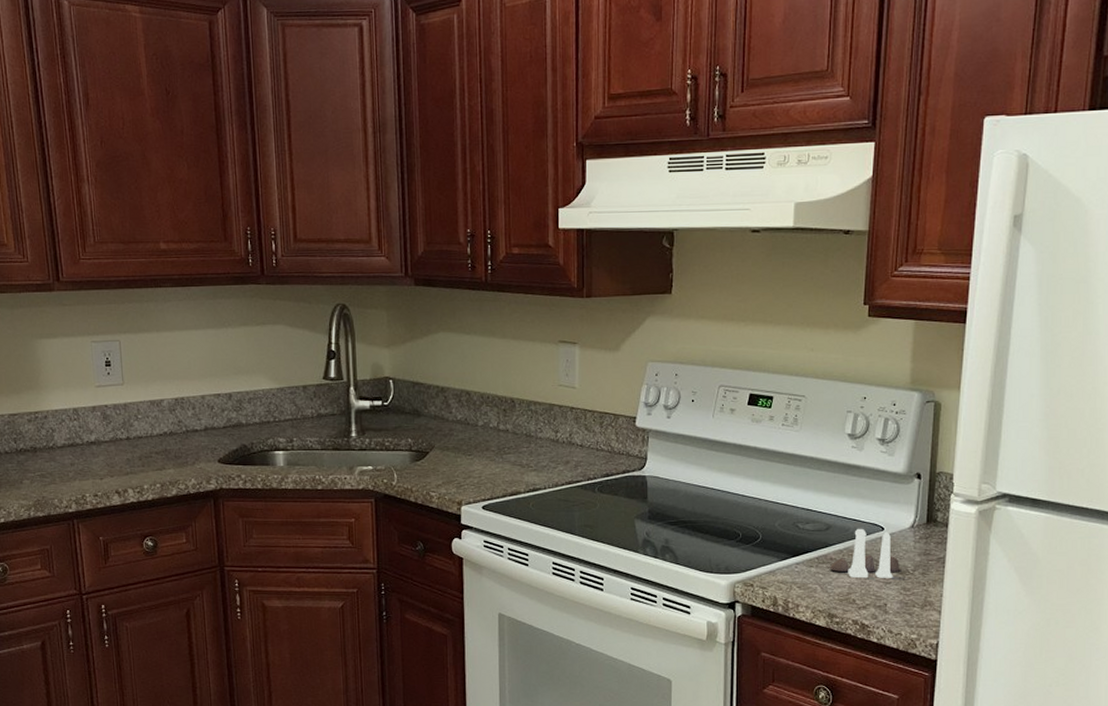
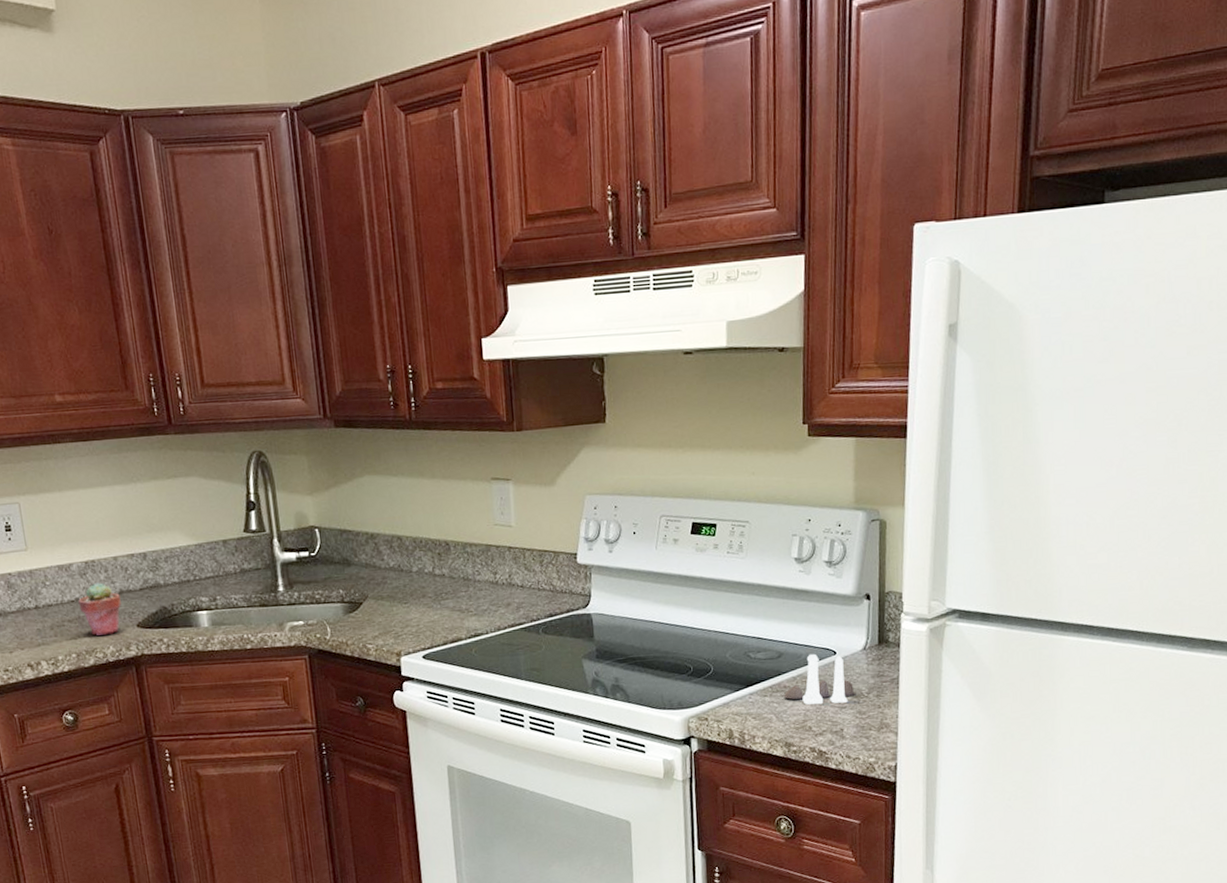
potted succulent: none [166,419,205,468] -> present [78,583,121,636]

